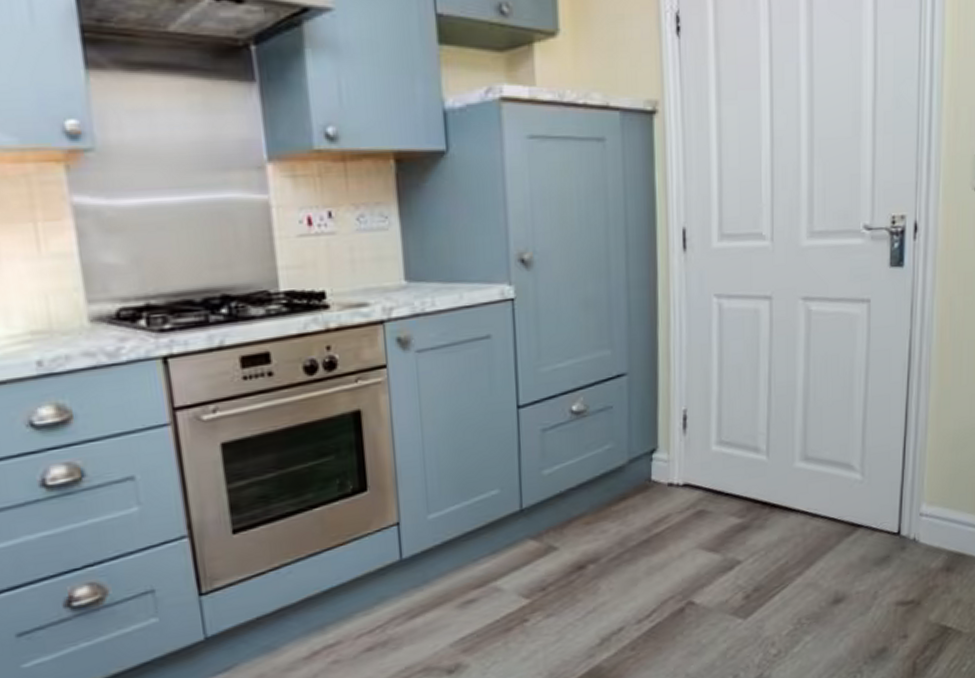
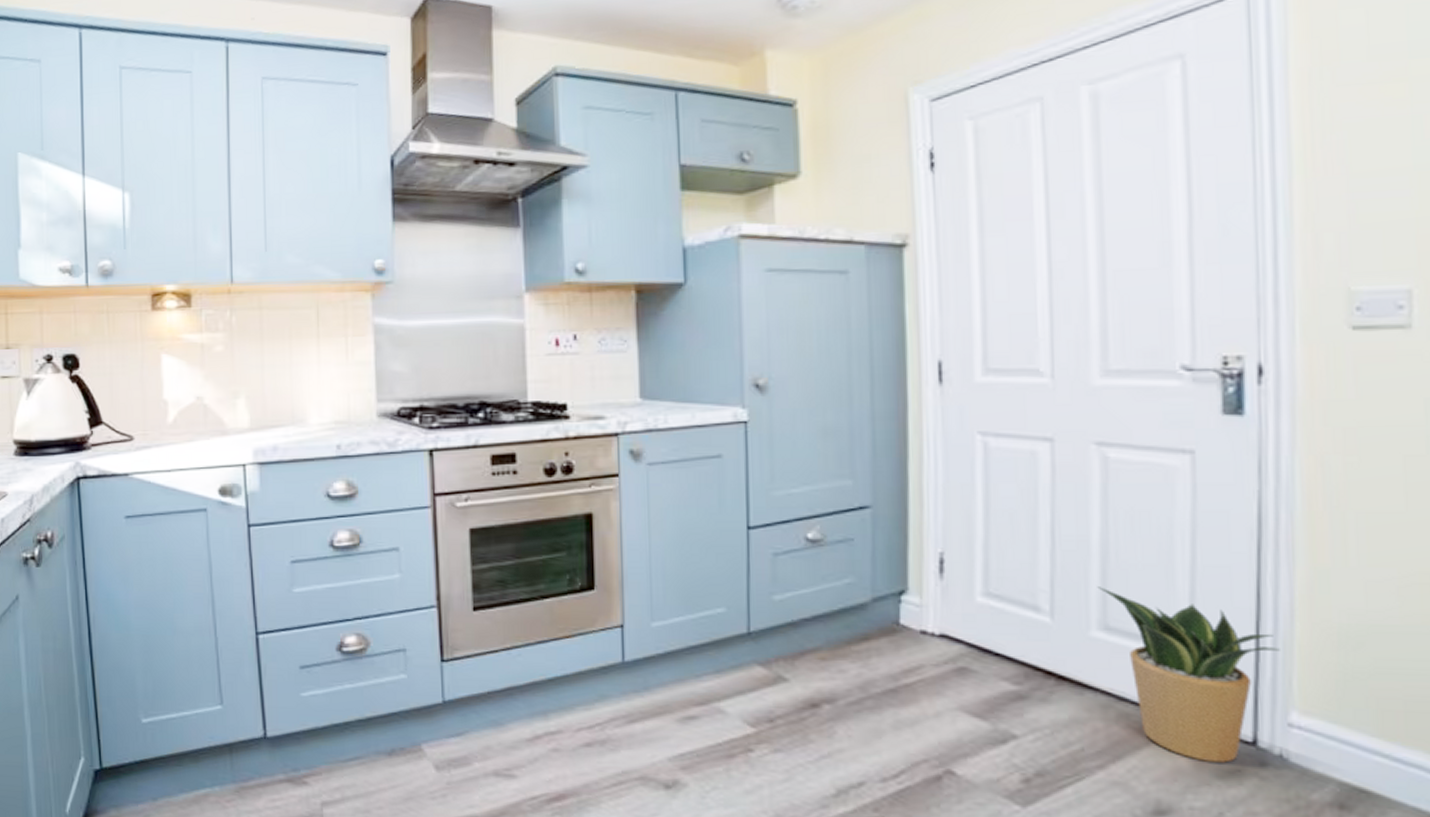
potted plant: none [800,424,918,555] -> present [1097,587,1280,763]

